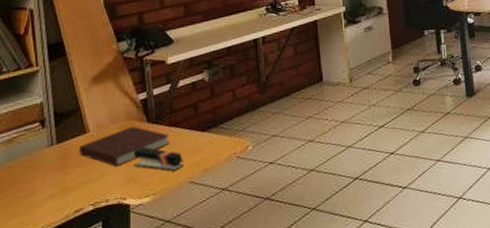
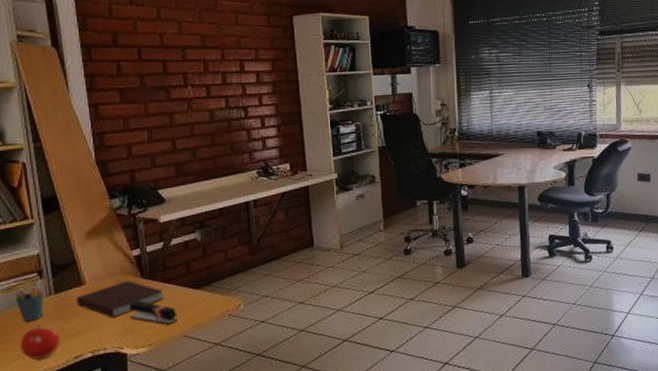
pen holder: none [15,129,46,175] -> present [15,279,44,322]
fruit: none [17,178,61,217] -> present [19,324,61,360]

